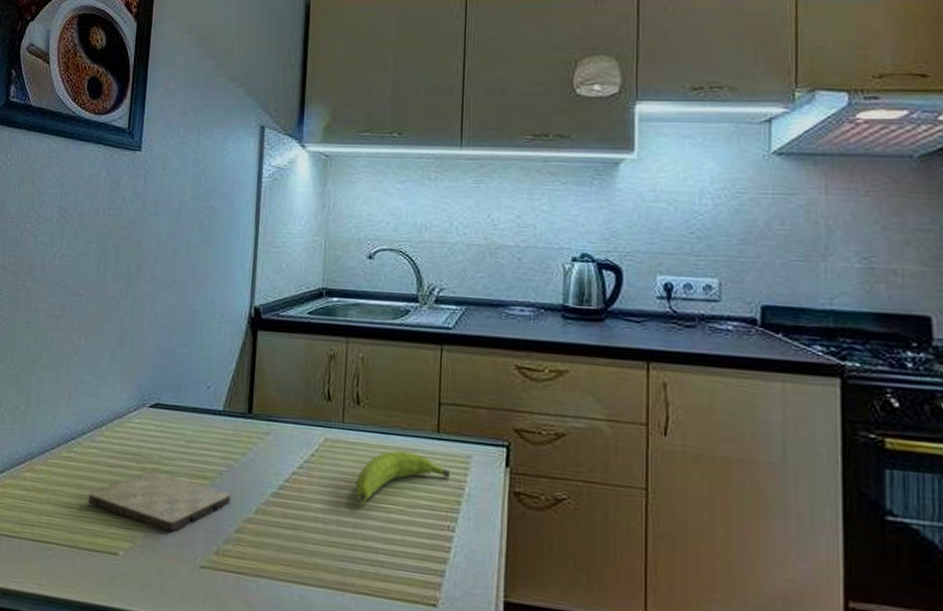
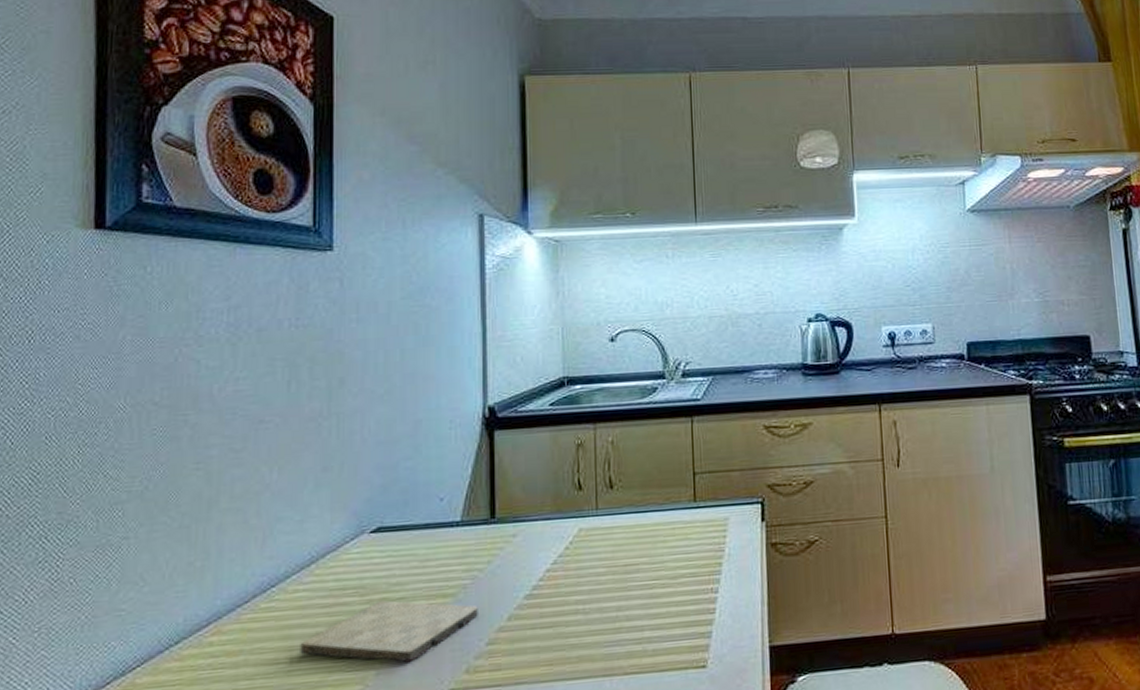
fruit: present [355,450,450,504] -> none [614,525,709,586]

